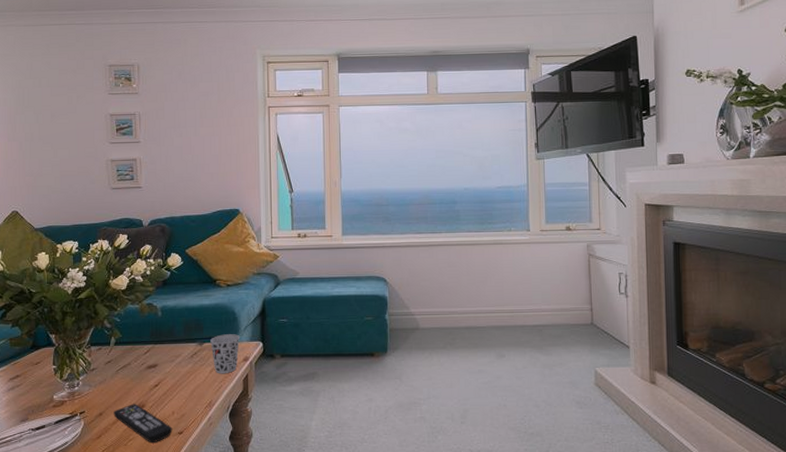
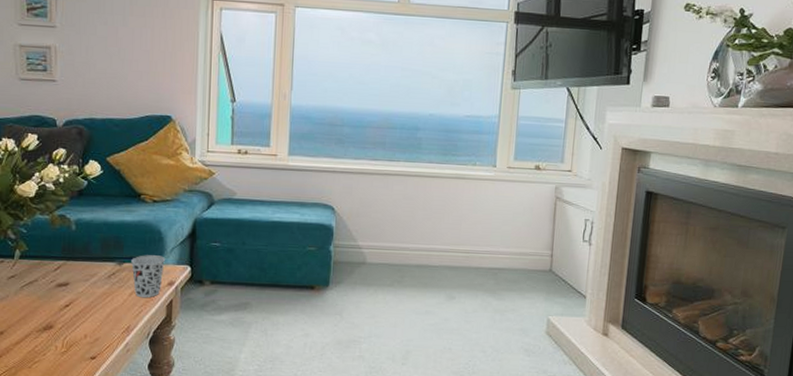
remote control: present [113,404,173,444] -> none [16,324,84,368]

